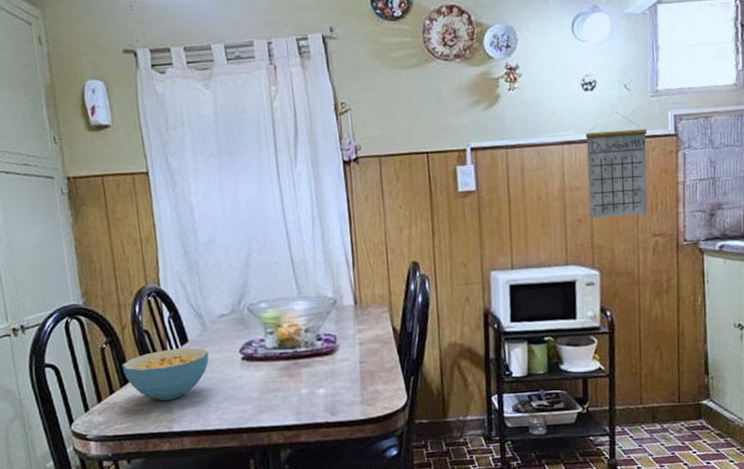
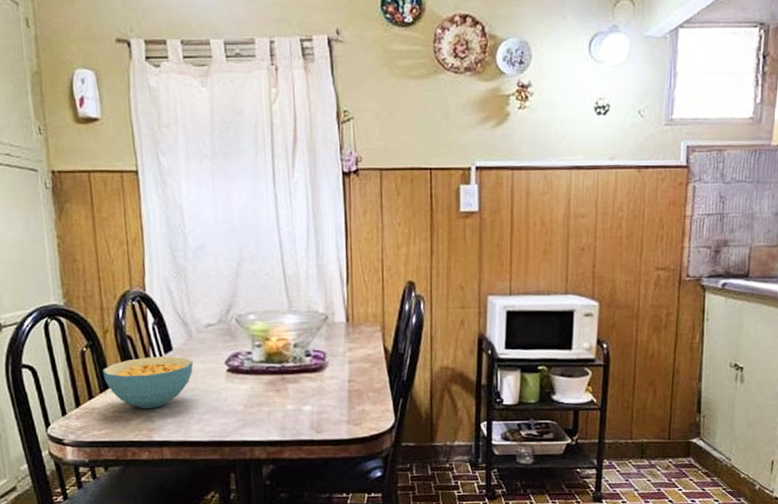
calendar: present [585,112,648,219] -> none [593,139,658,248]

